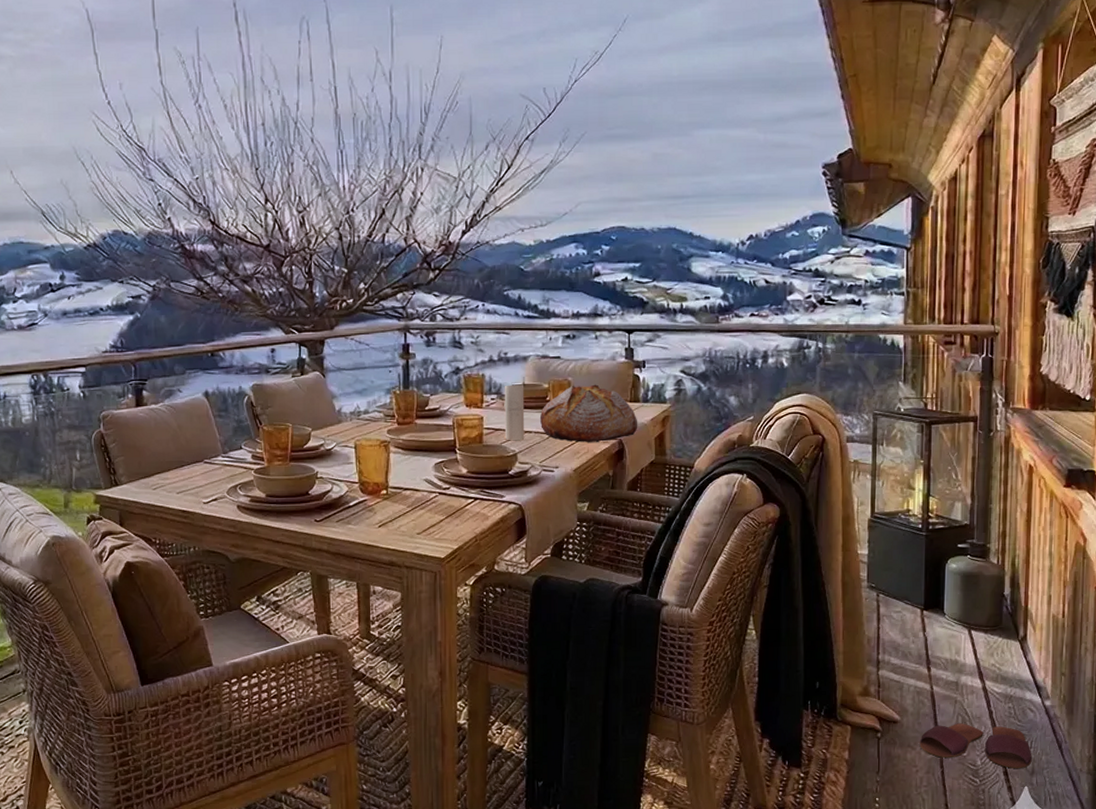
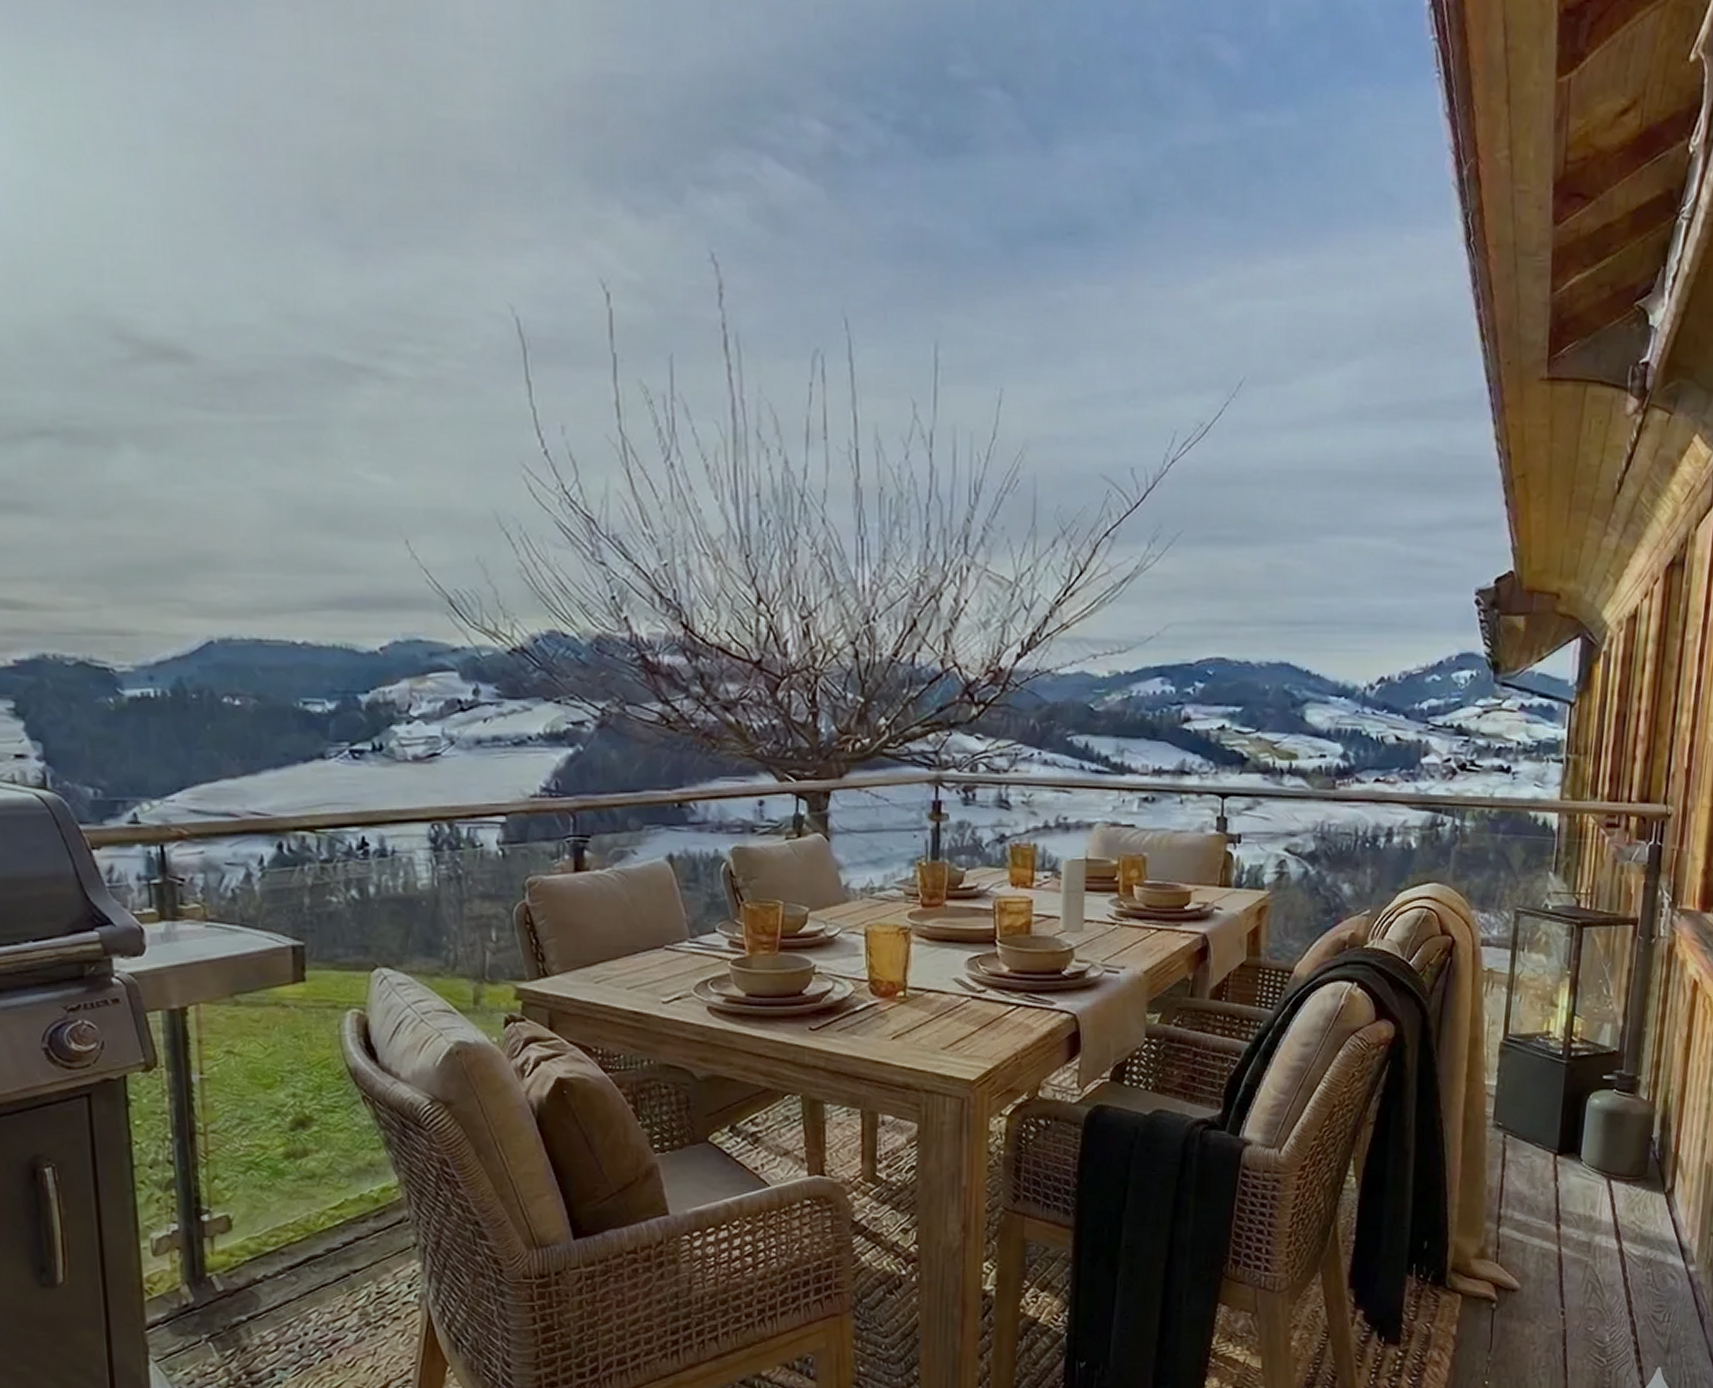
bread: present [539,384,638,442] -> none [1104,862,1228,937]
slippers: present [919,723,1032,769] -> none [1540,1292,1669,1346]

